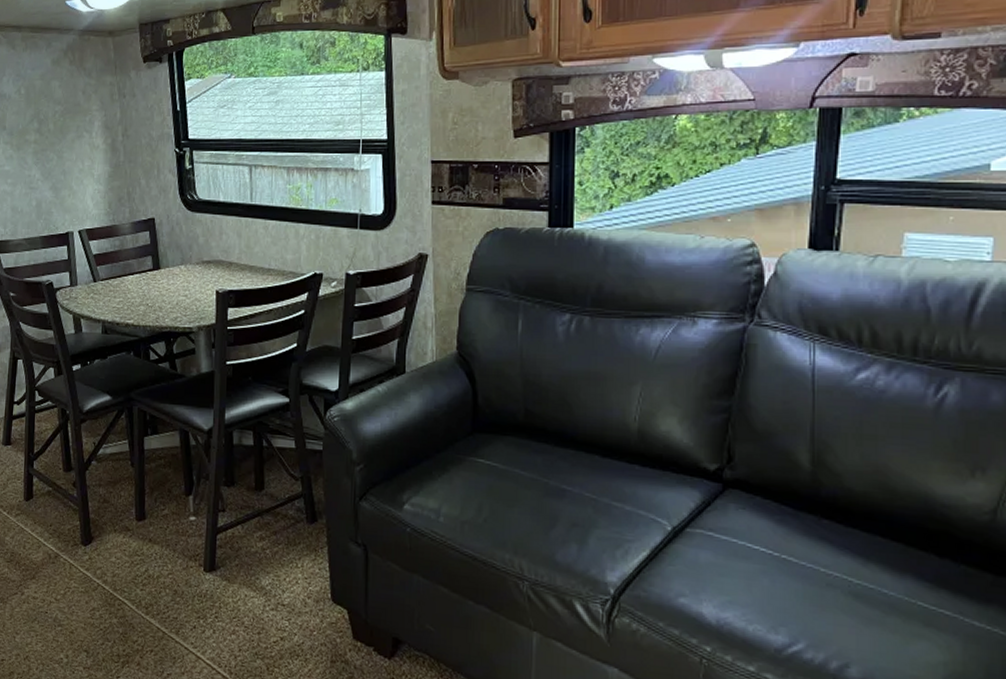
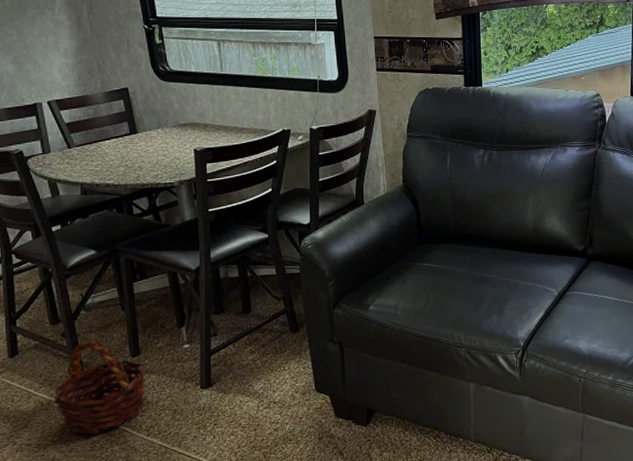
basket: none [60,495,150,601] -> present [54,340,146,435]

